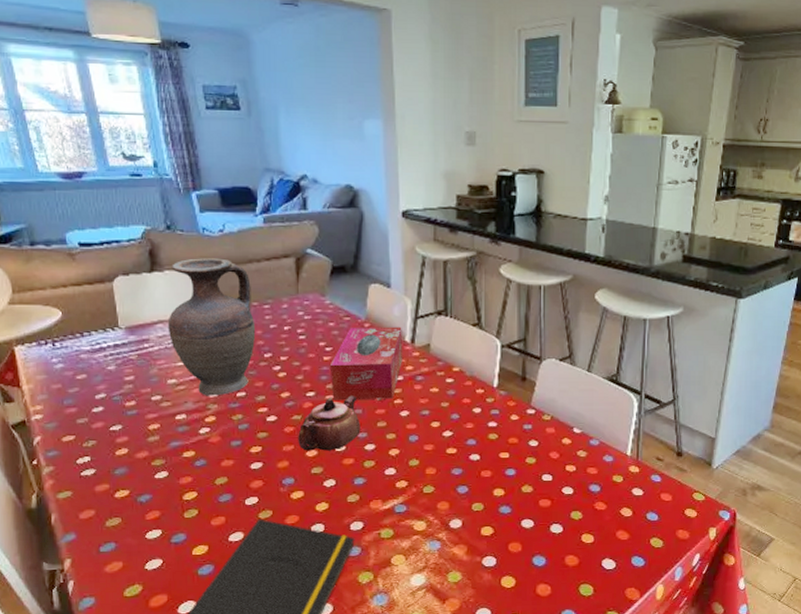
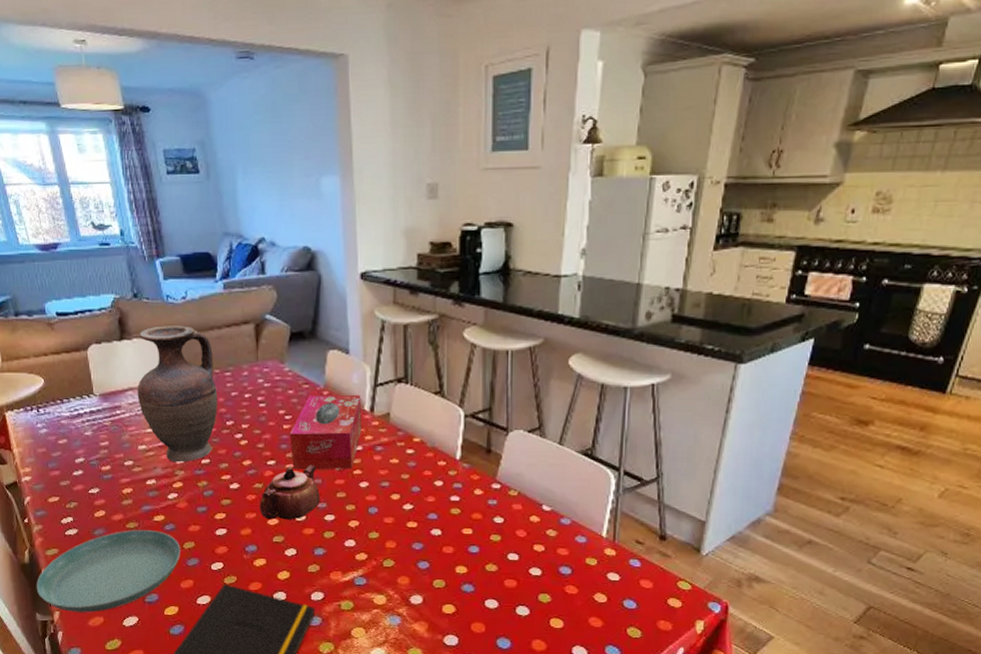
saucer: none [44,467,213,559] -> present [36,530,181,613]

